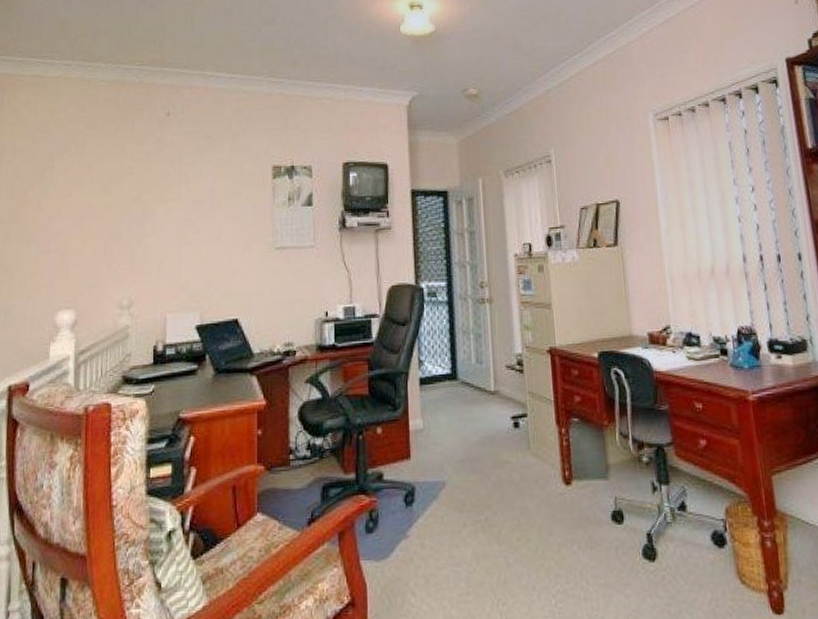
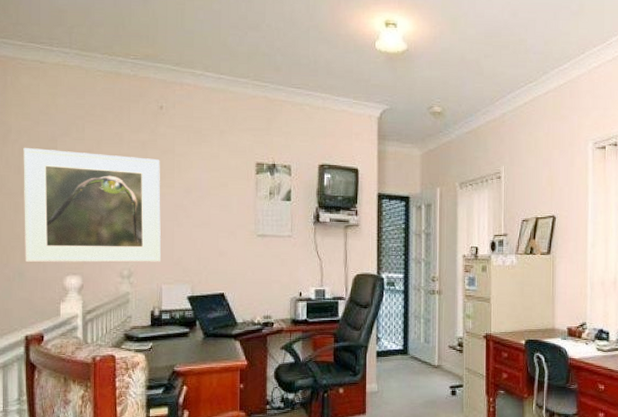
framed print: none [12,168,166,299] -> present [23,147,161,263]

